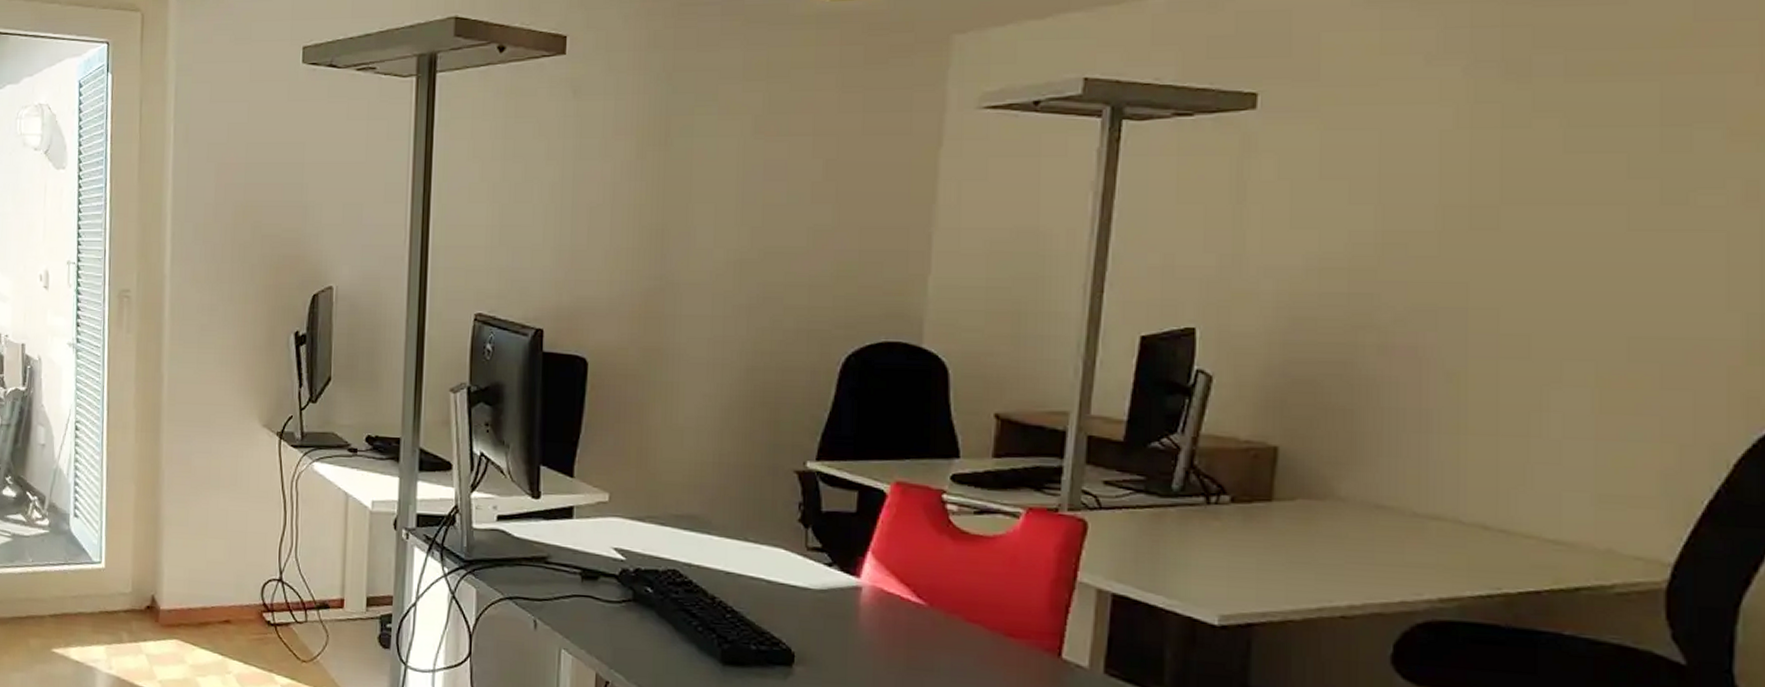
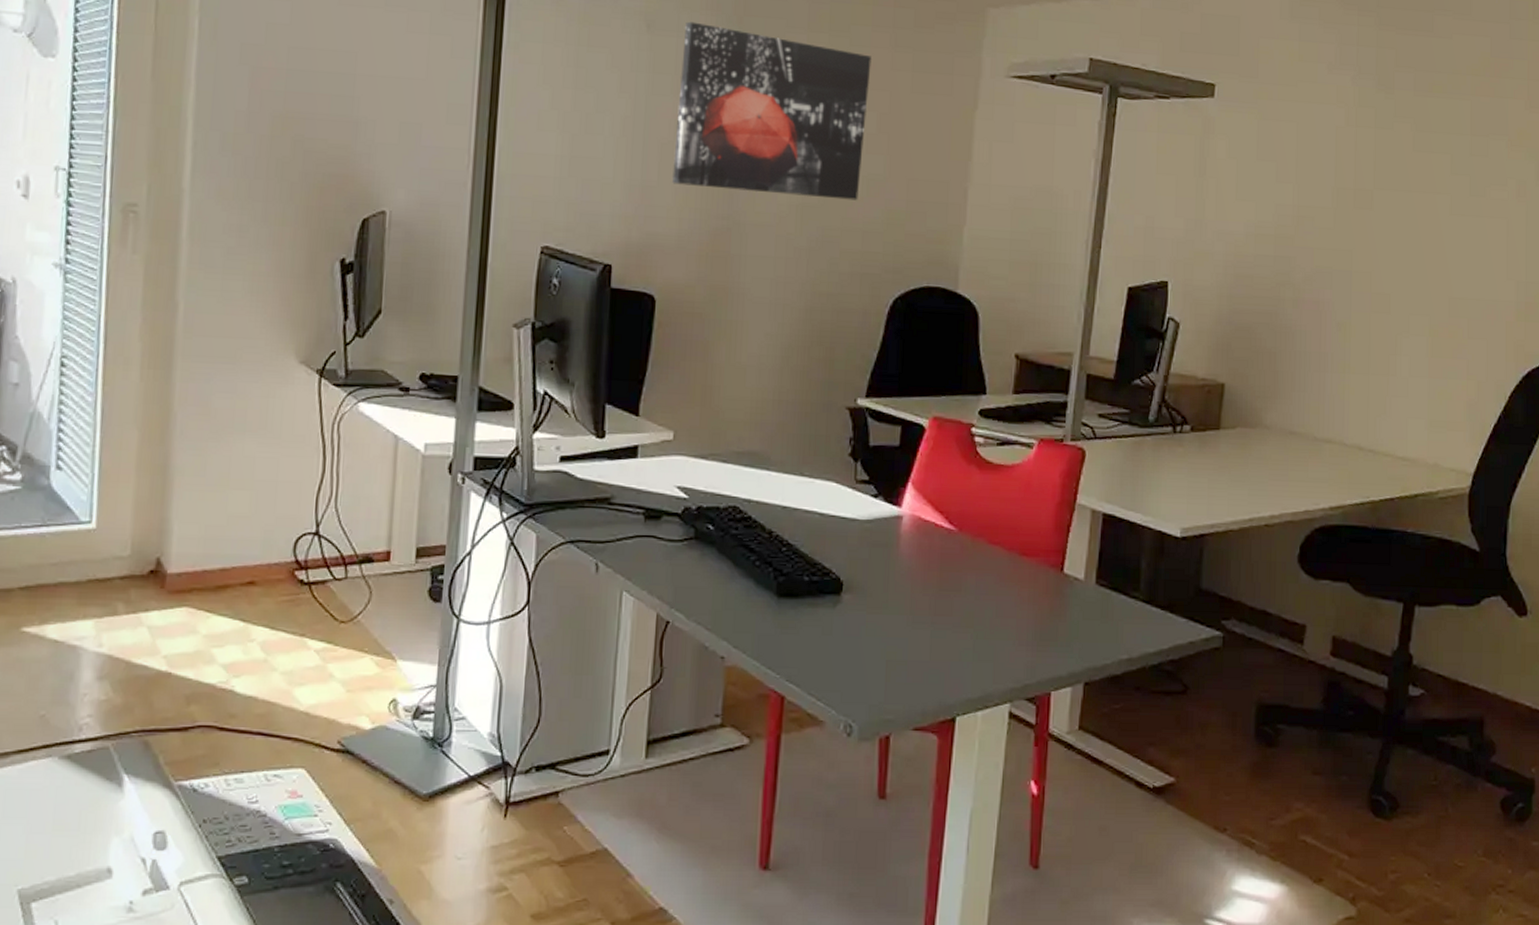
wall art: none [602,83,815,253] -> present [672,21,872,200]

